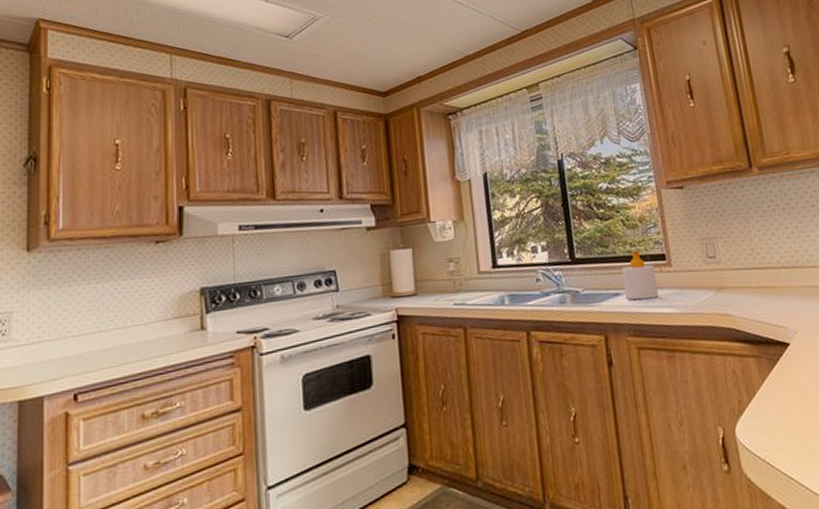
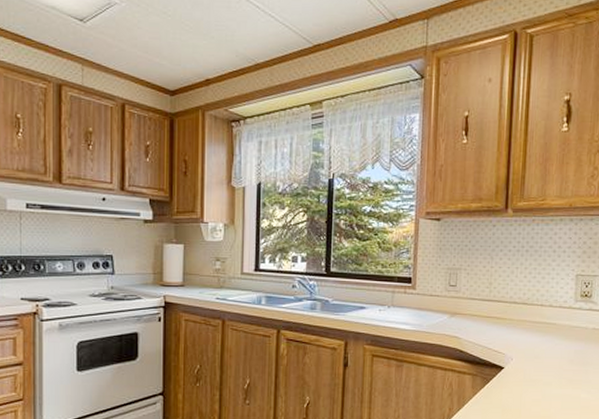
soap bottle: present [621,250,658,301] -> none [369,271,400,315]

